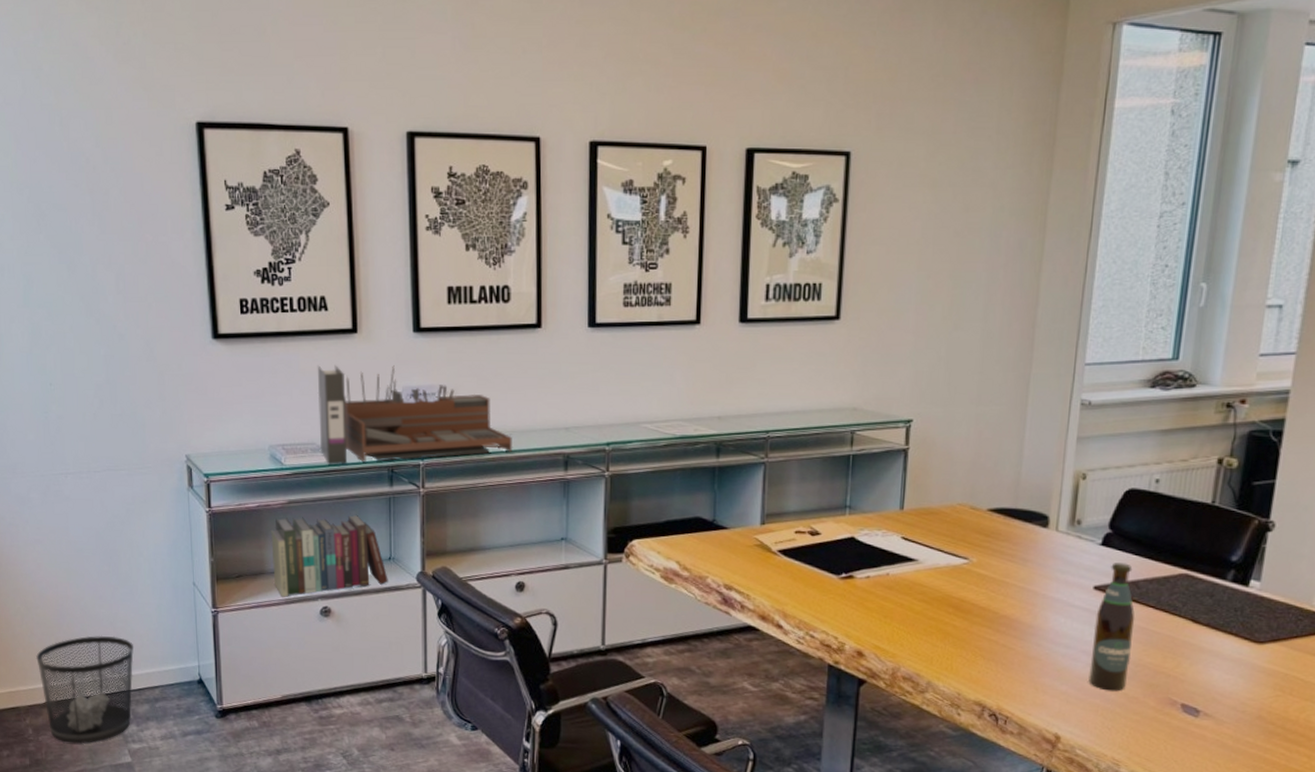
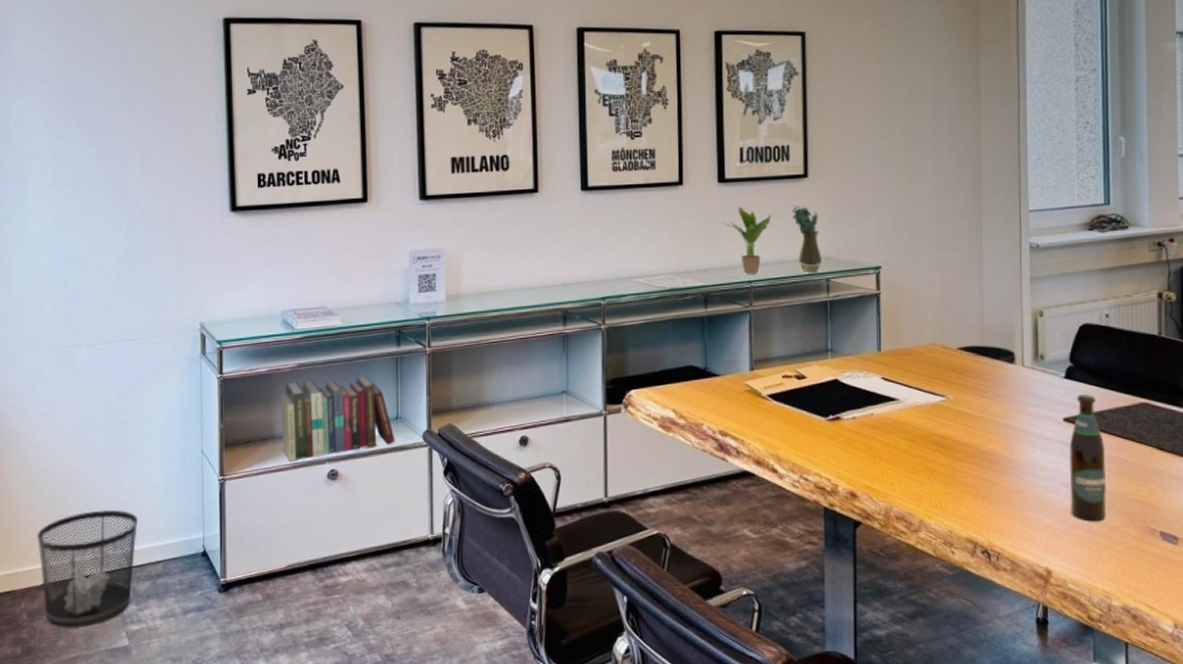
binder: present [317,364,348,465] -> none [329,232,357,328]
desk organizer: present [345,365,513,463] -> none [355,231,515,324]
potted plant: none [742,350,797,425] -> present [723,206,772,275]
vase: none [819,349,848,424] -> present [792,204,822,273]

